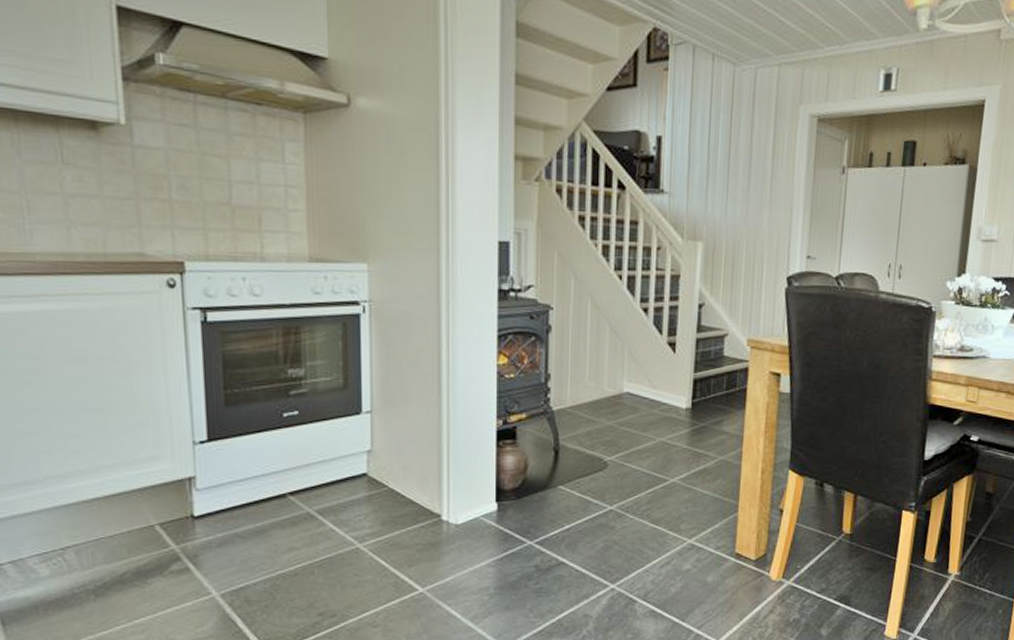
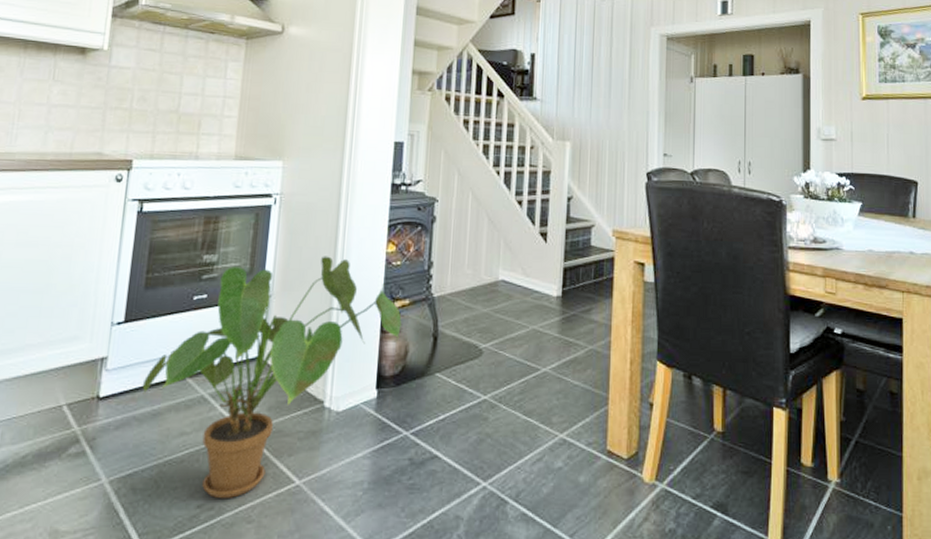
house plant: none [239,369,519,607] -> present [142,256,402,499]

